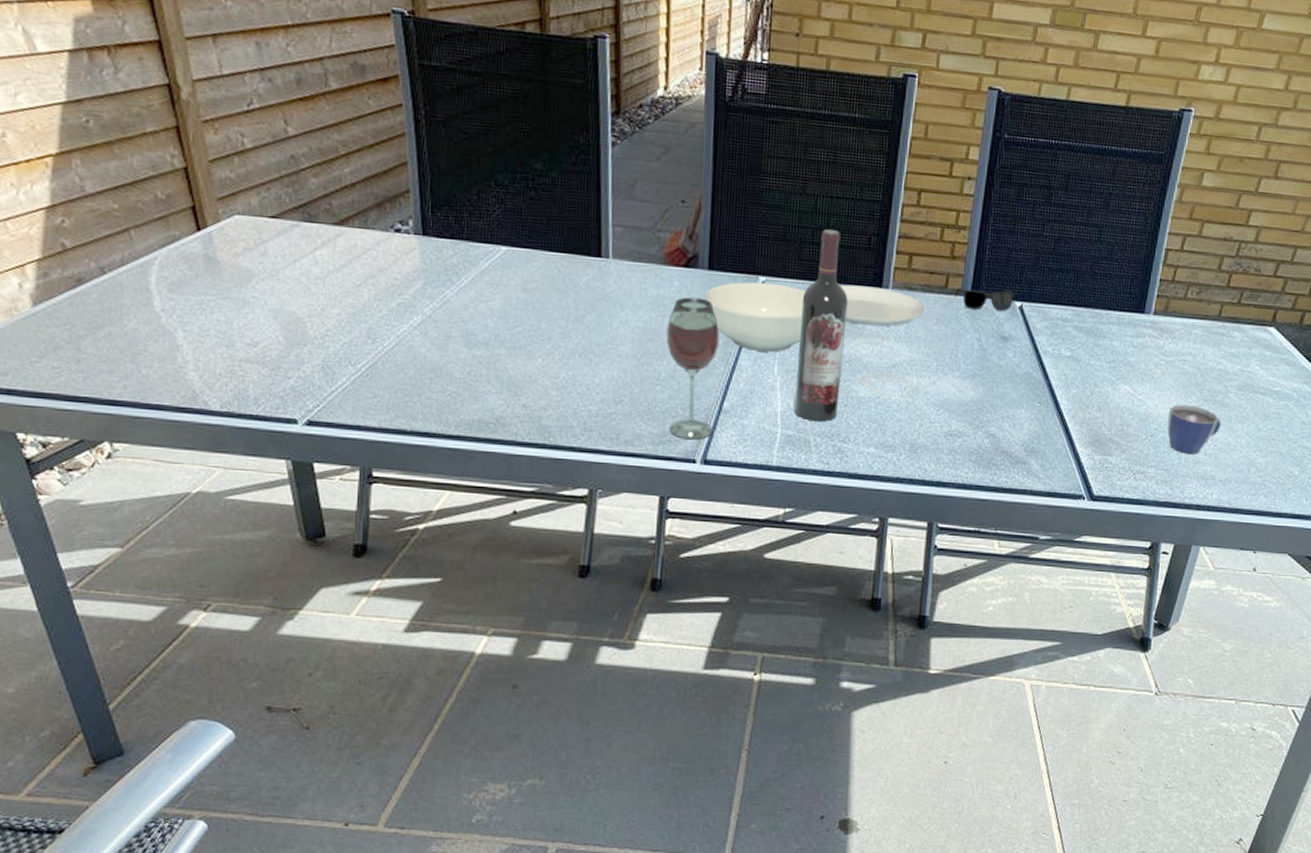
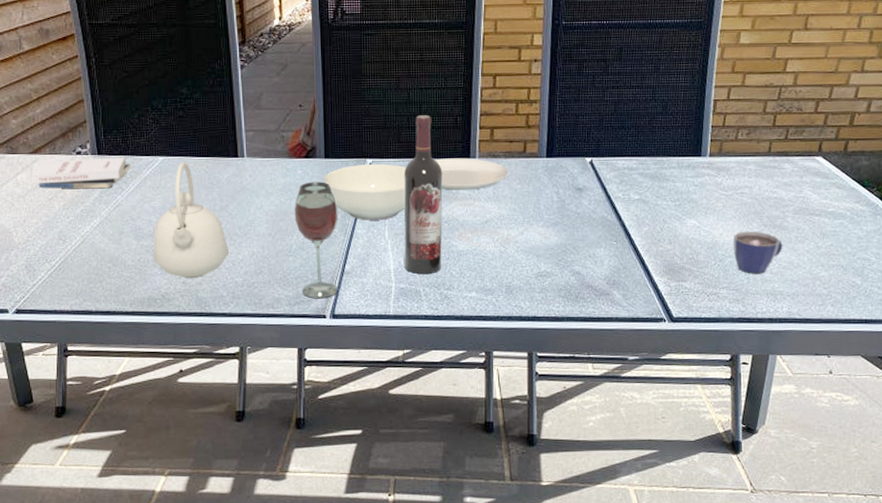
books: none [333,236,464,280] -> present [31,157,131,189]
teapot: none [487,255,584,402] -> present [153,161,230,279]
sunglasses: present [954,288,1015,312] -> none [532,148,585,168]

